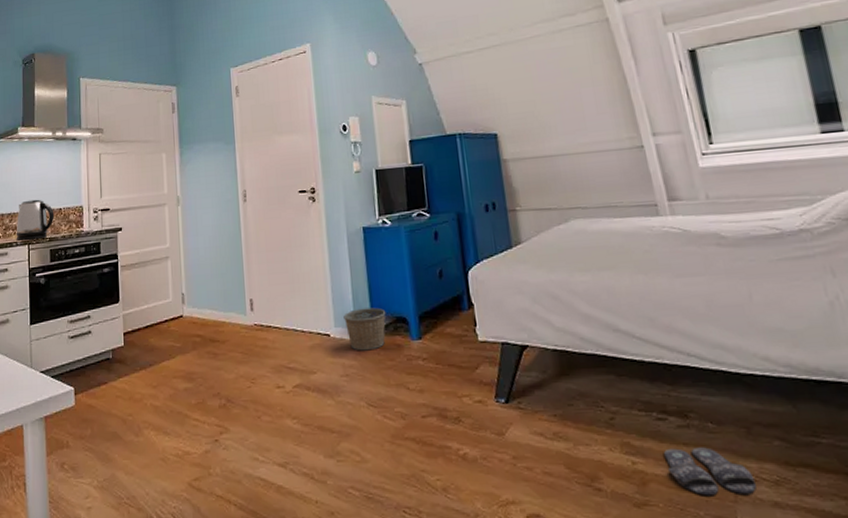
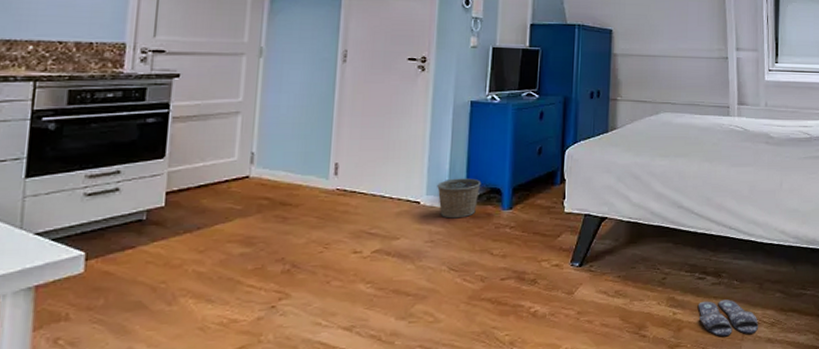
kettle: present [16,199,54,242] -> none [14,27,81,77]

